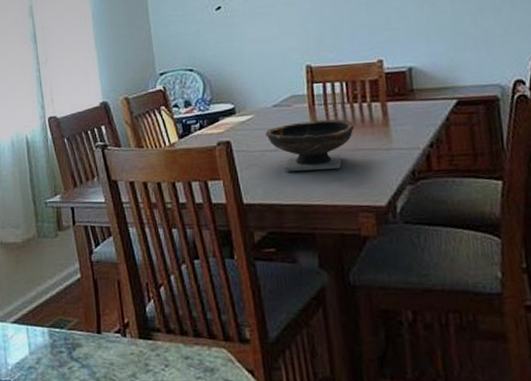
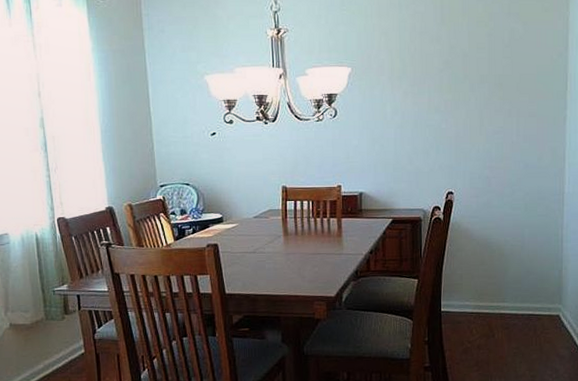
bowl: present [265,119,355,171] -> none [246,230,316,269]

